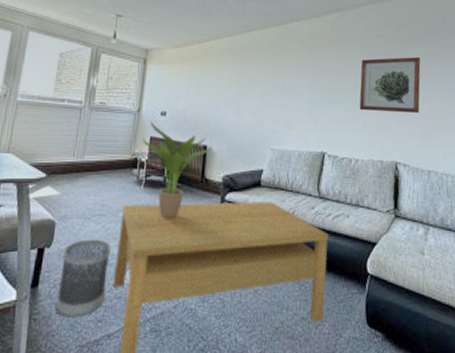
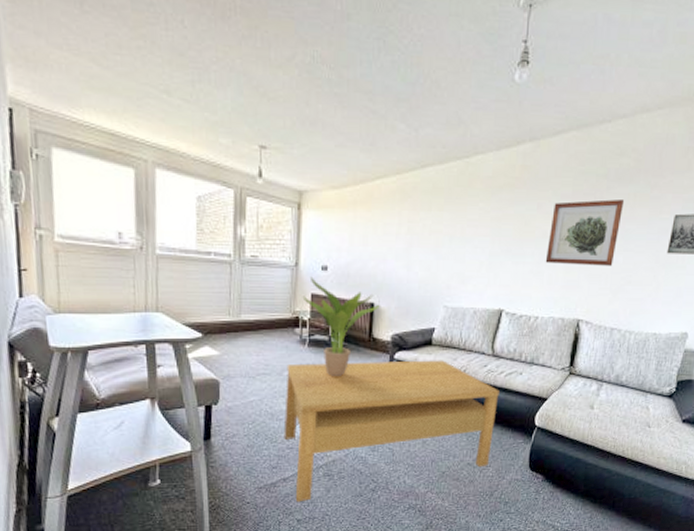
wastebasket: present [54,239,111,318] -> none [230,396,279,465]

